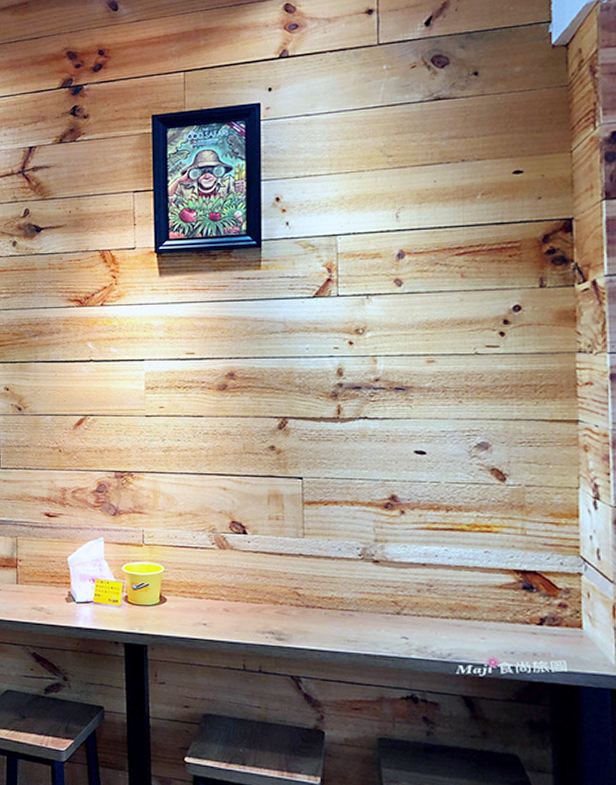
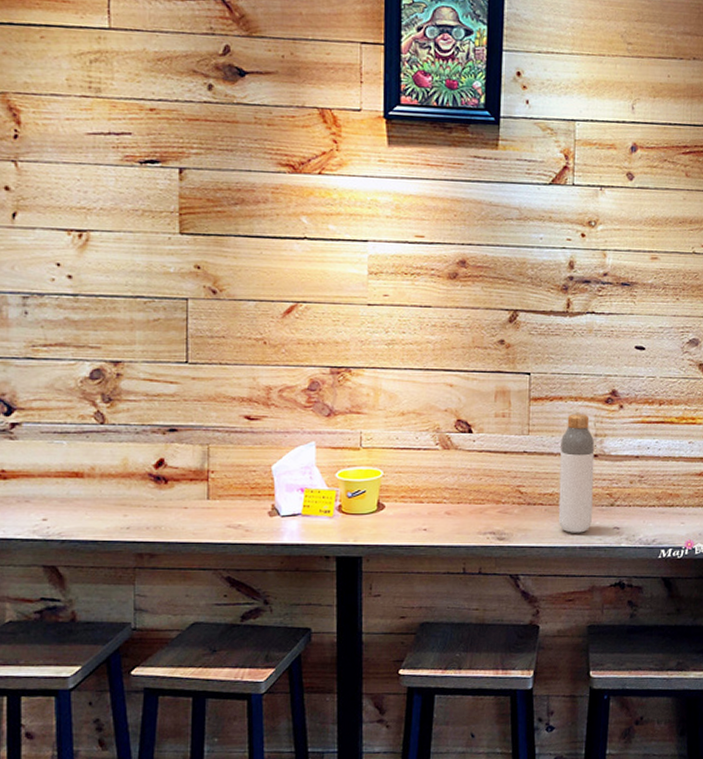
bottle: none [338,518,376,640] -> present [558,413,595,533]

